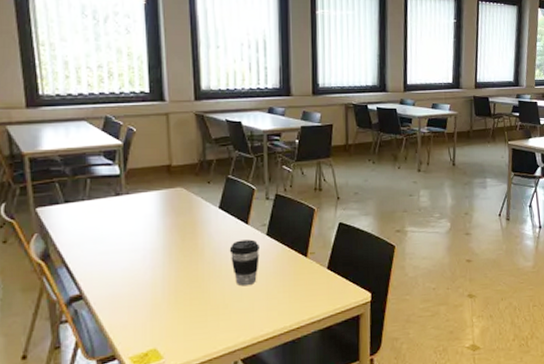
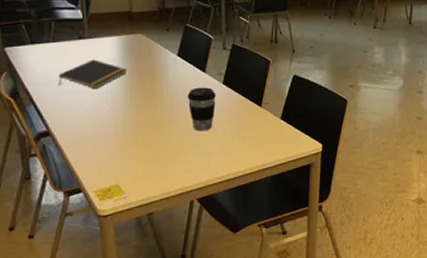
notepad: none [94,216,167,246] -> present [59,59,128,88]

